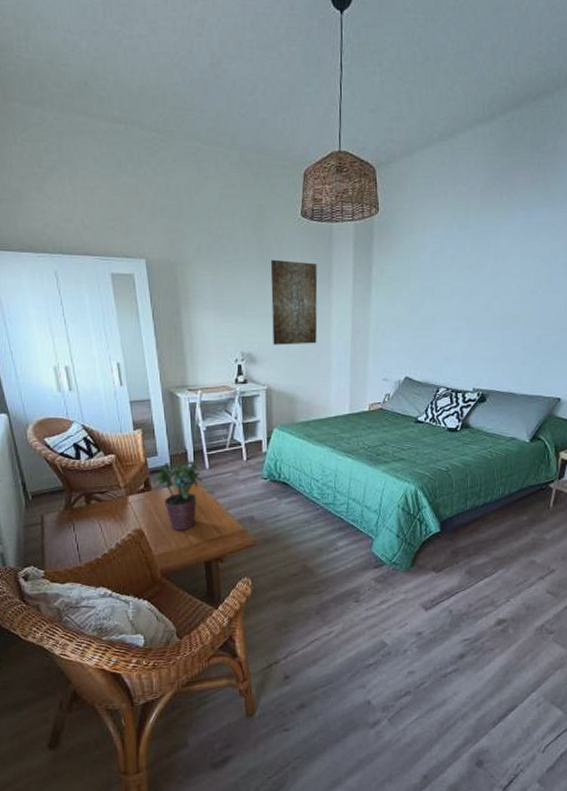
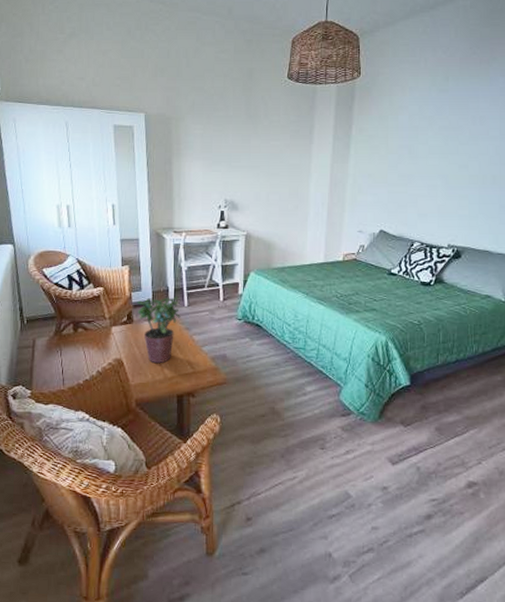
wall art: present [270,259,318,345] -> none [255,116,300,195]

